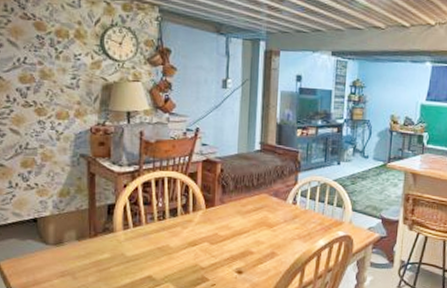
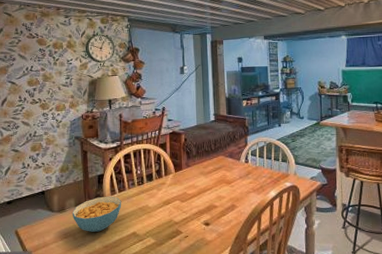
cereal bowl: none [71,230,136,272] -> present [72,196,122,232]

